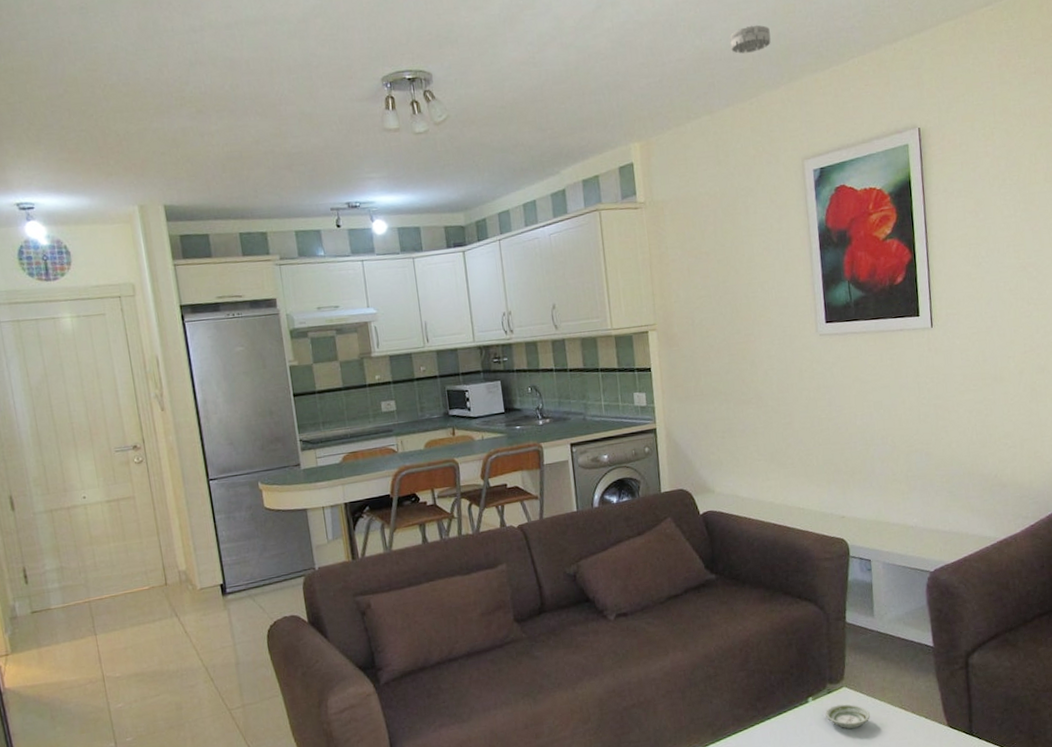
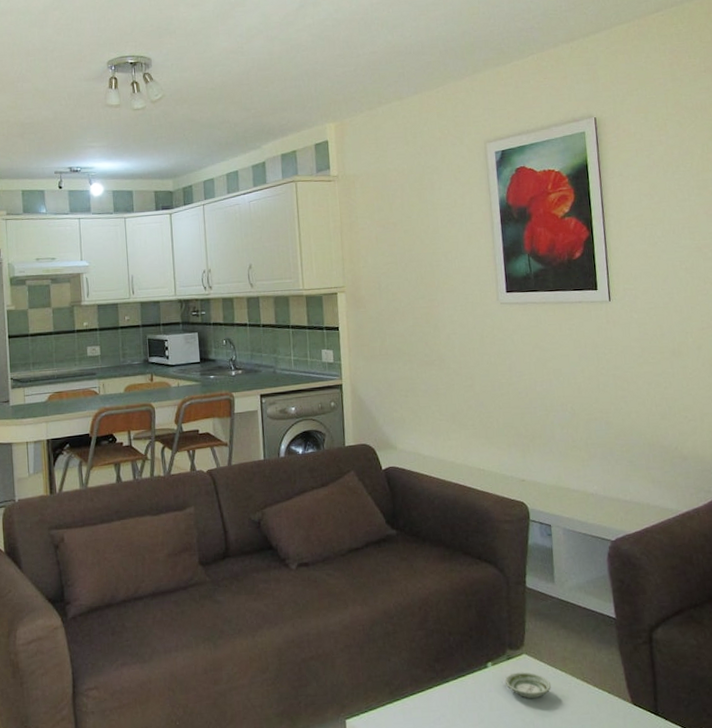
smoke detector: present [730,25,771,54] -> none [419,24,457,48]

